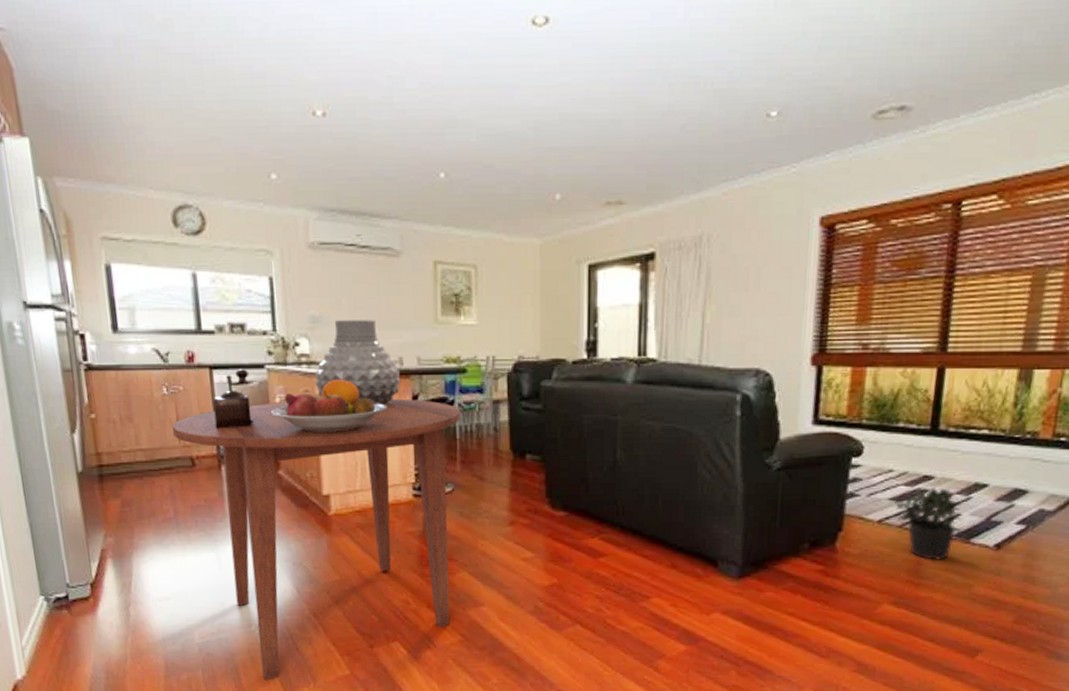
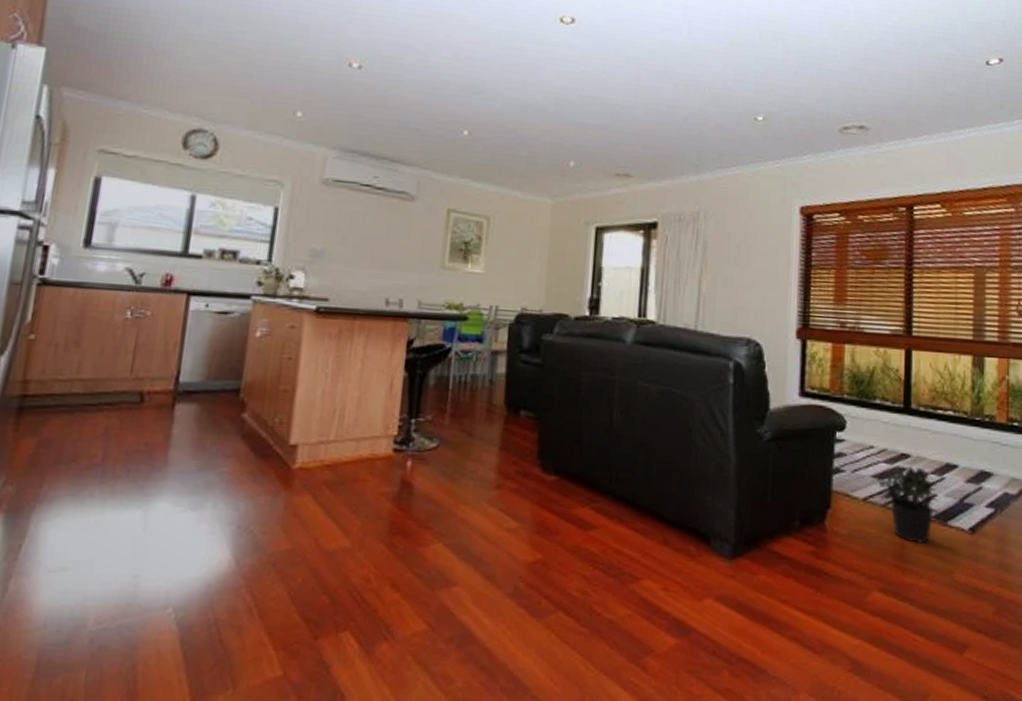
dining table: present [171,398,461,681] -> none [125,336,457,686]
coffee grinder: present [213,369,254,430] -> none [179,298,232,363]
fruit bowl: present [271,378,388,432] -> none [248,316,380,374]
vase: present [314,320,401,406] -> none [302,256,398,349]

